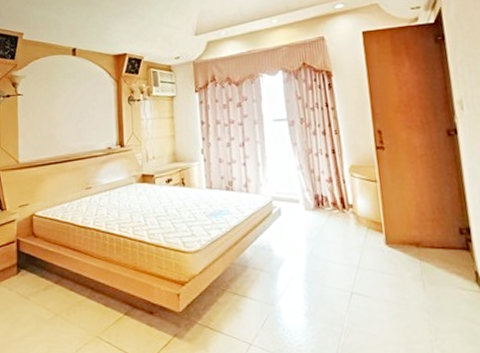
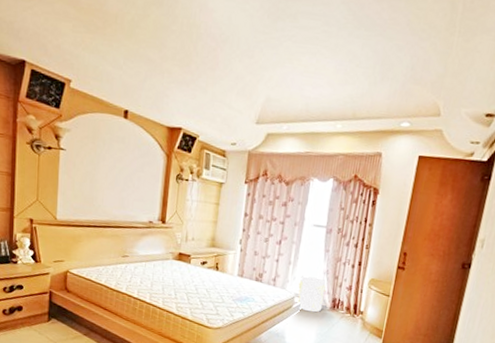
laundry hamper: none [273,175,306,215] -> present [297,276,327,313]

